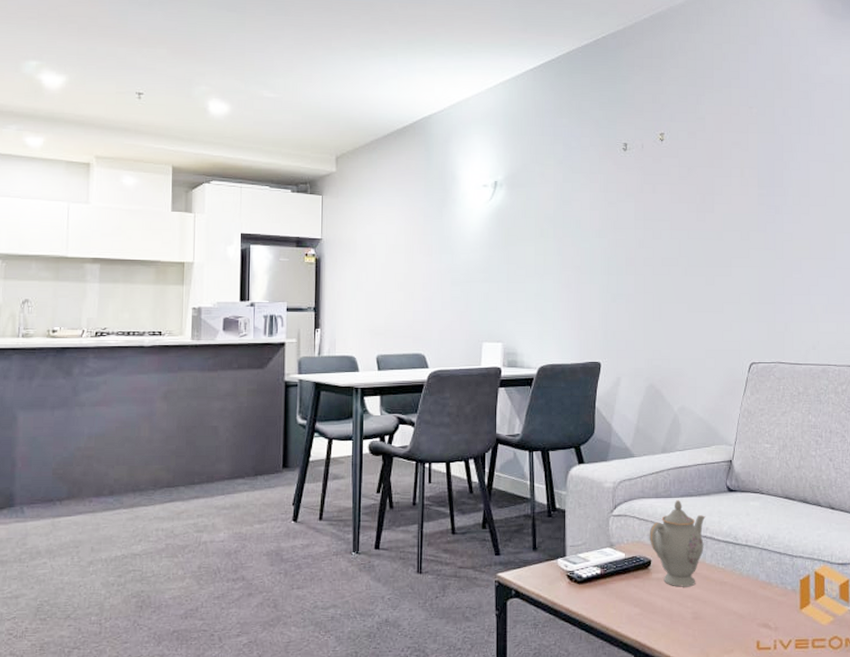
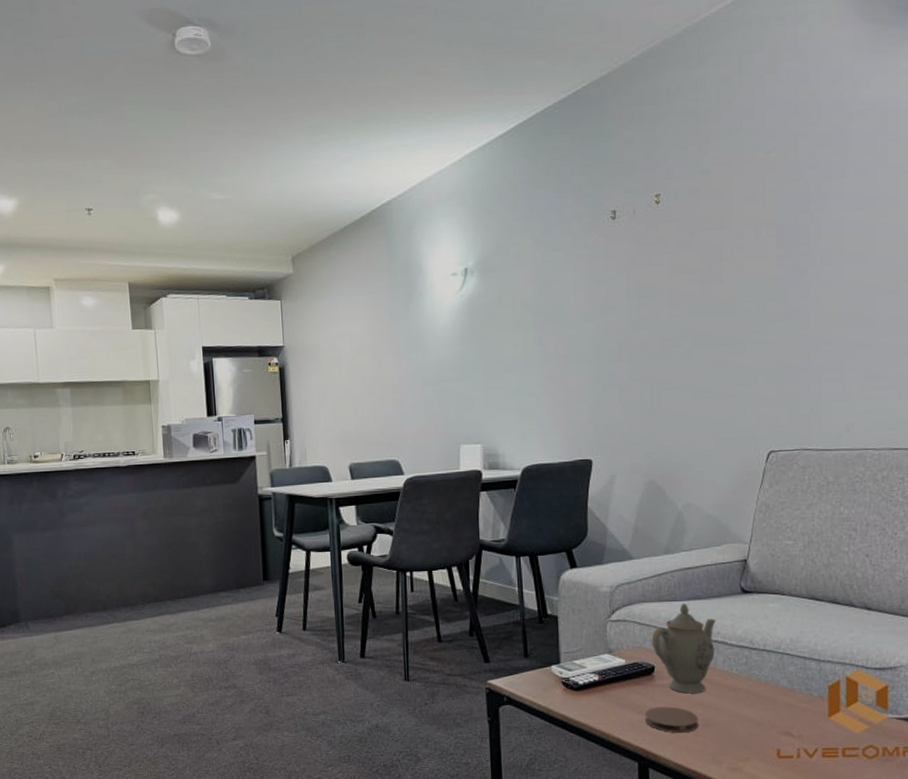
coaster: none [642,599,689,626] -> present [645,706,699,733]

